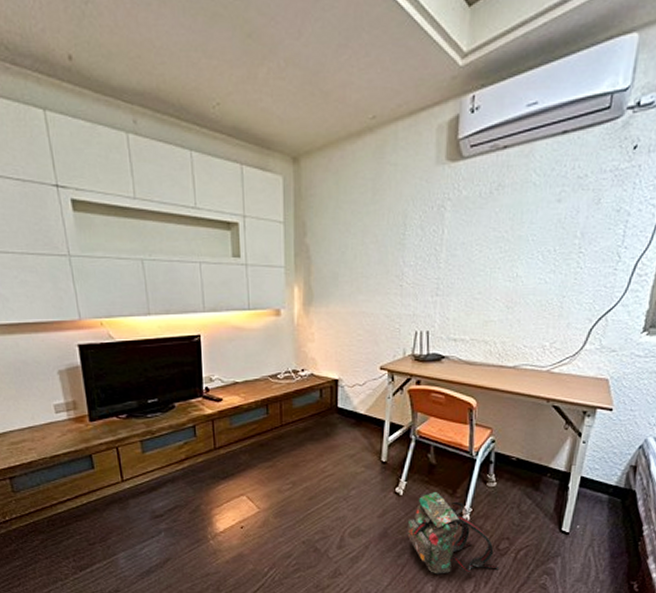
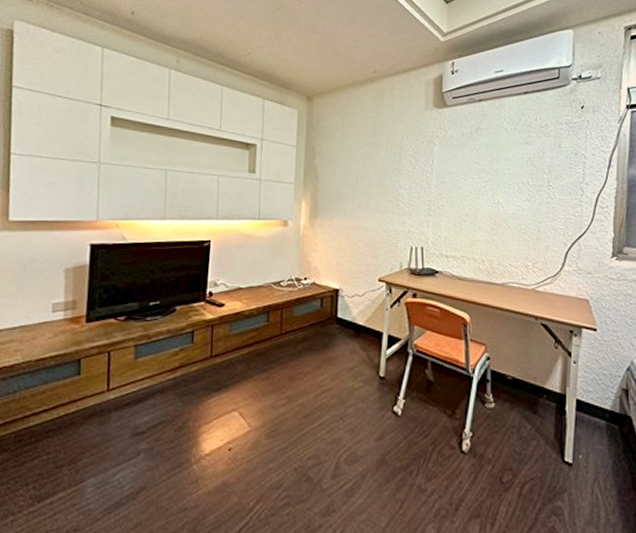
backpack: present [407,492,498,574] -> none [406,412,504,513]

